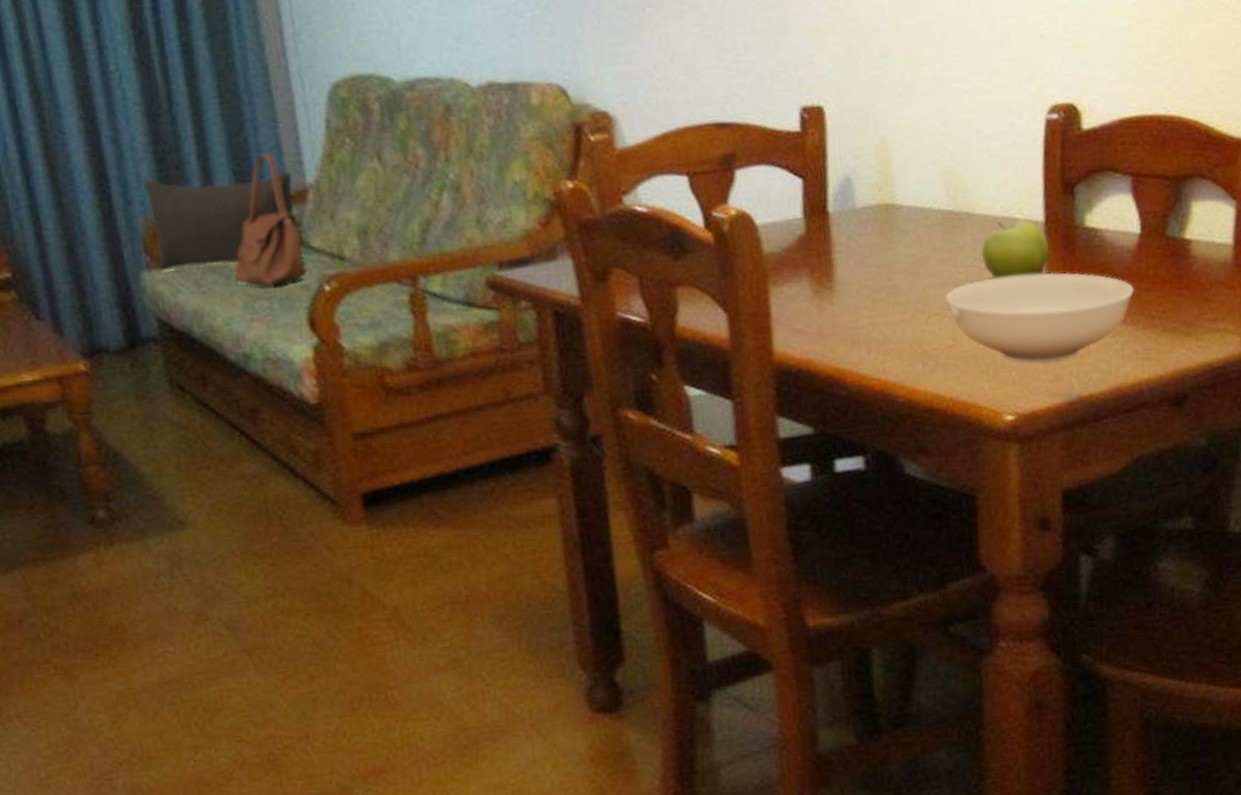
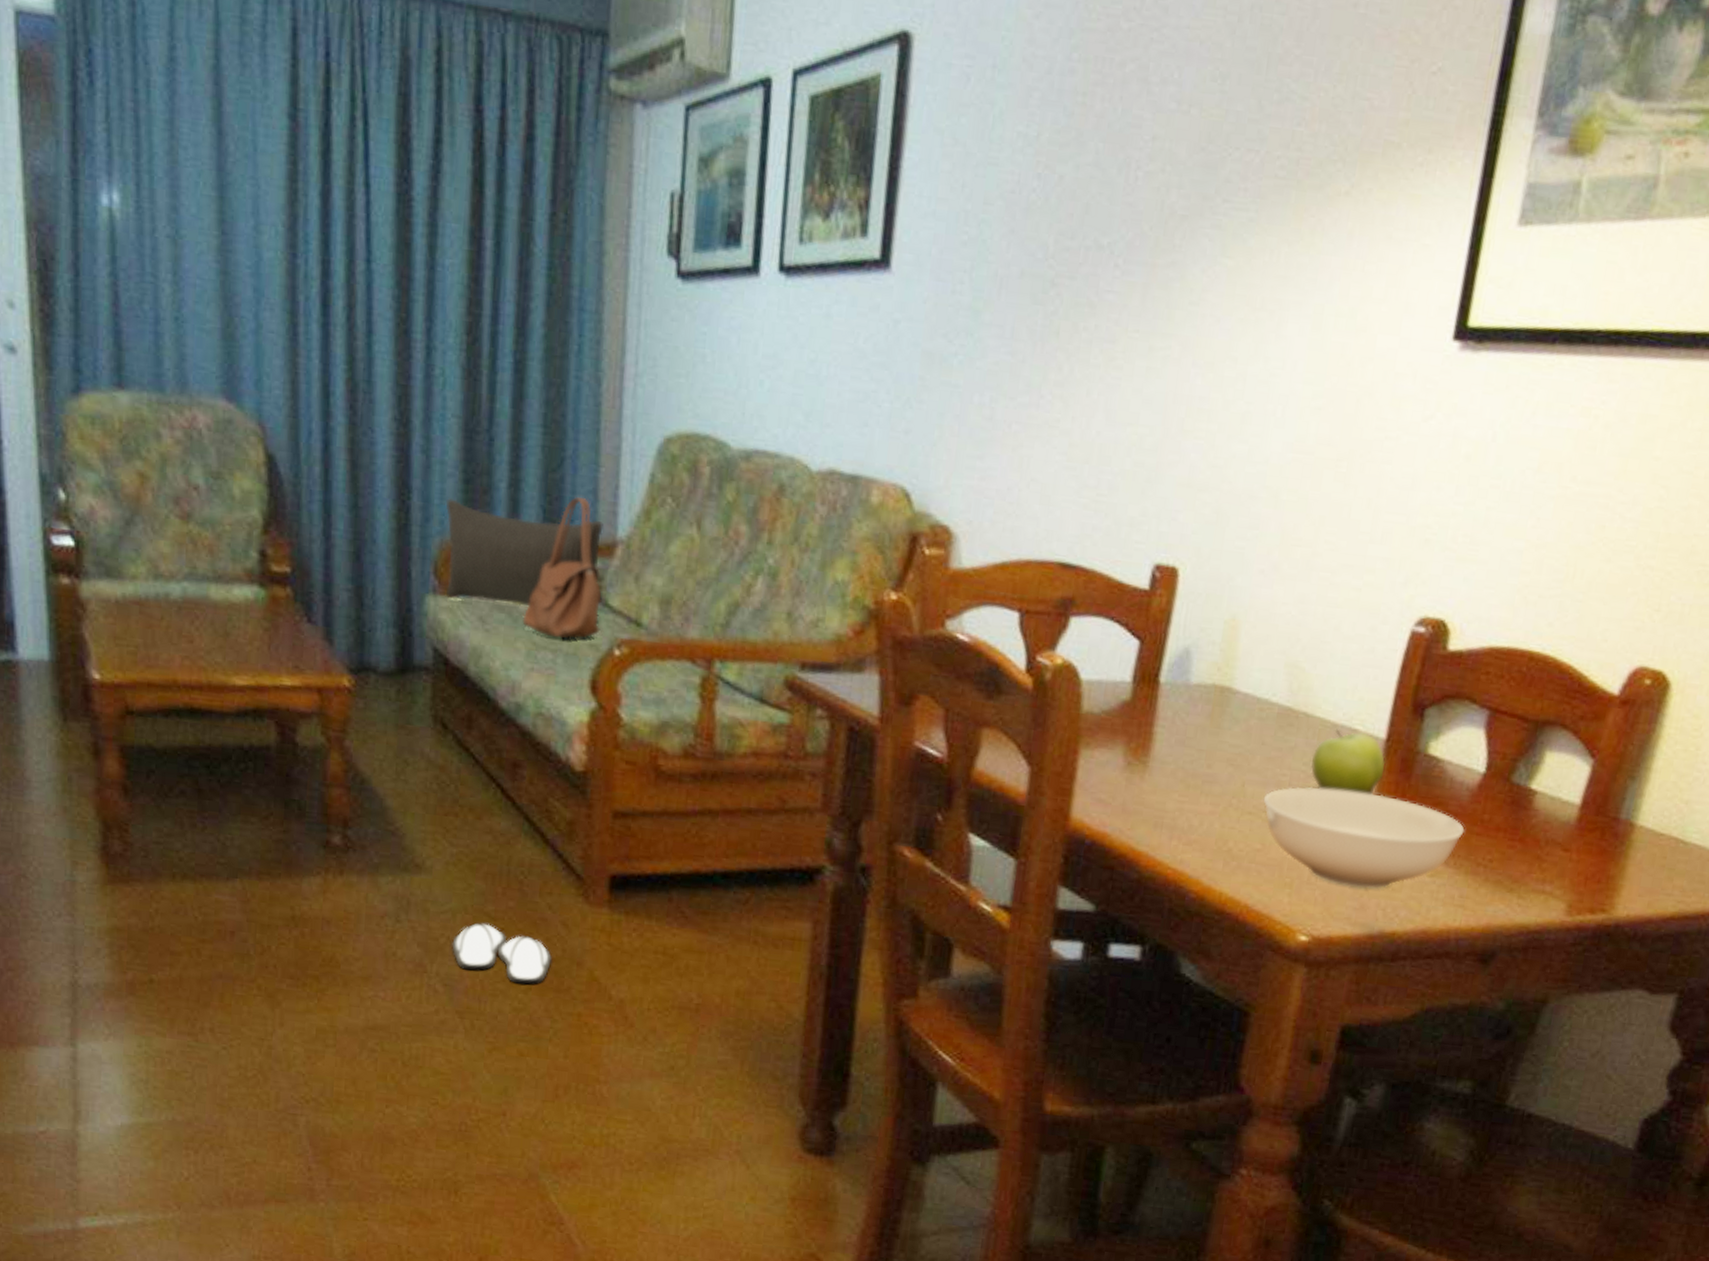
slippers: none [227,562,323,612] -> present [452,922,552,985]

